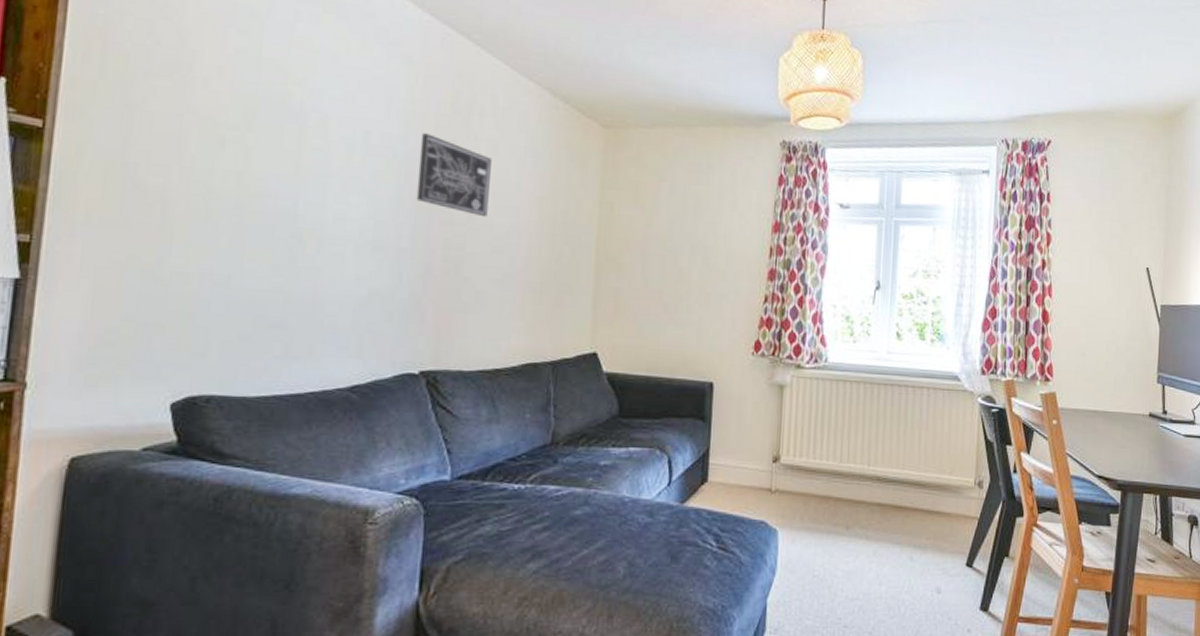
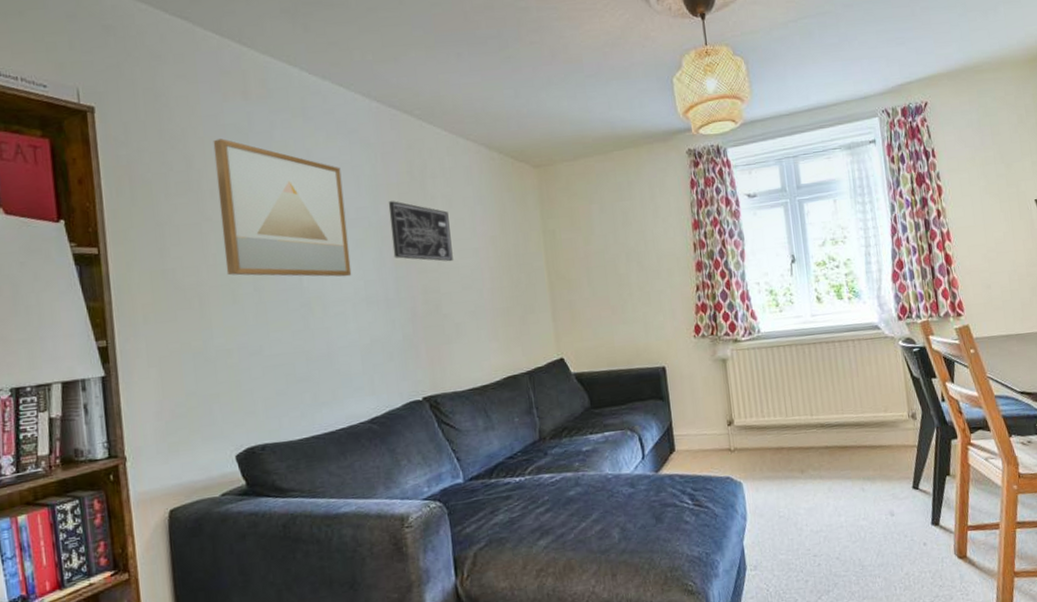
wall art: none [204,18,371,212] -> present [213,139,352,277]

